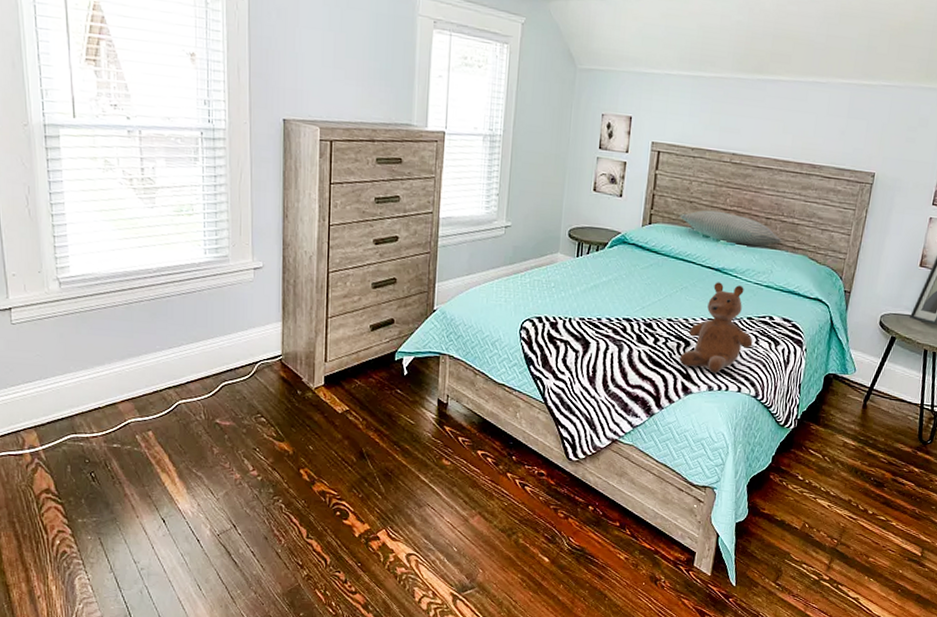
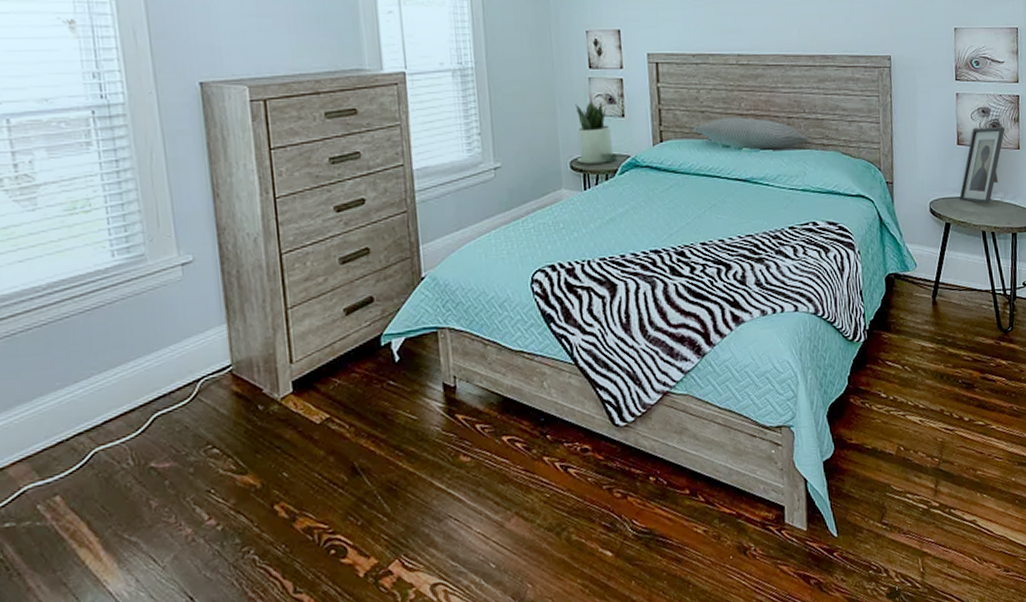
planter: none [575,178,610,236] -> present [575,100,617,164]
teddy bear: present [680,282,753,374] -> none [723,193,801,296]

